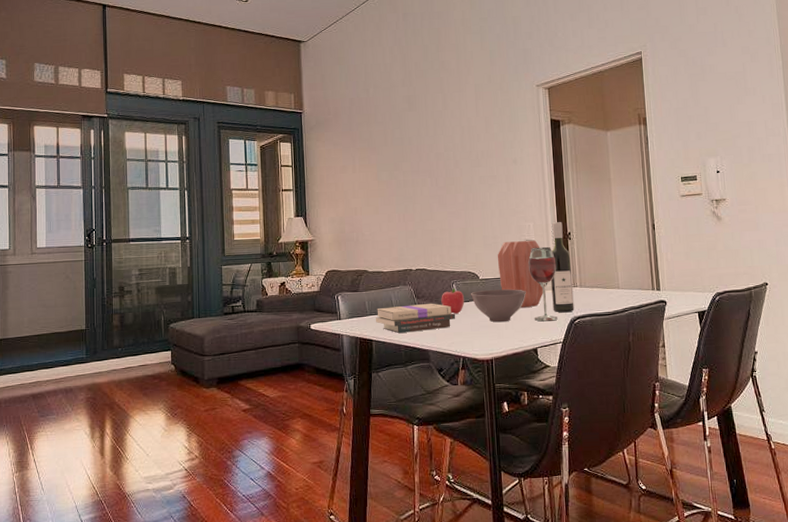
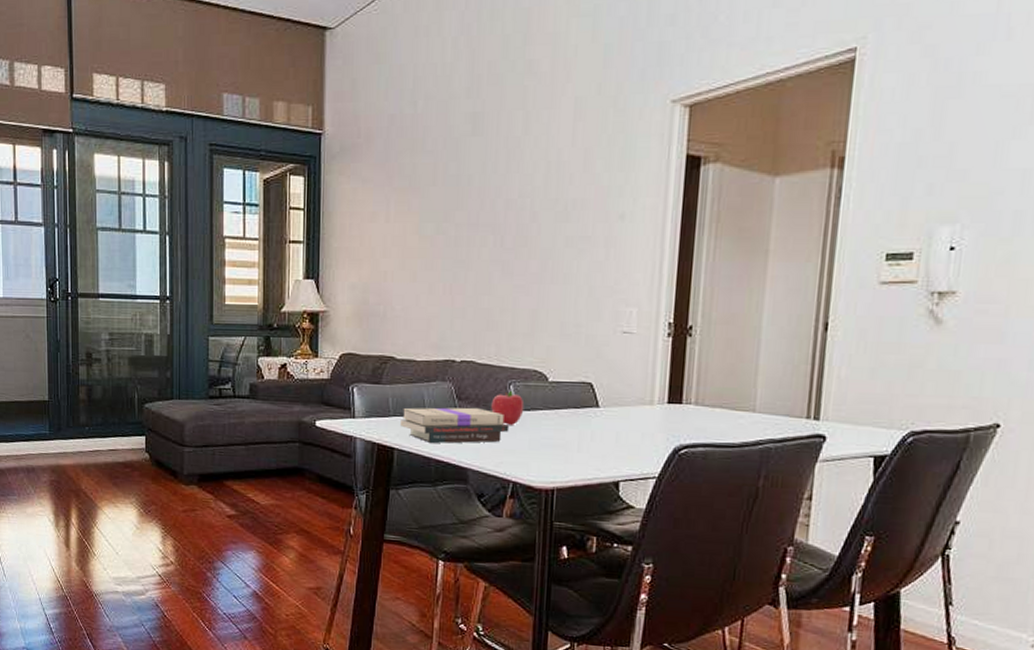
bowl: present [471,289,526,323] -> none [534,396,613,443]
vase: present [497,240,543,307] -> none [577,333,644,426]
wineglass: present [527,246,558,322] -> none [620,343,665,448]
bottle: present [551,222,575,313] -> none [649,310,688,438]

